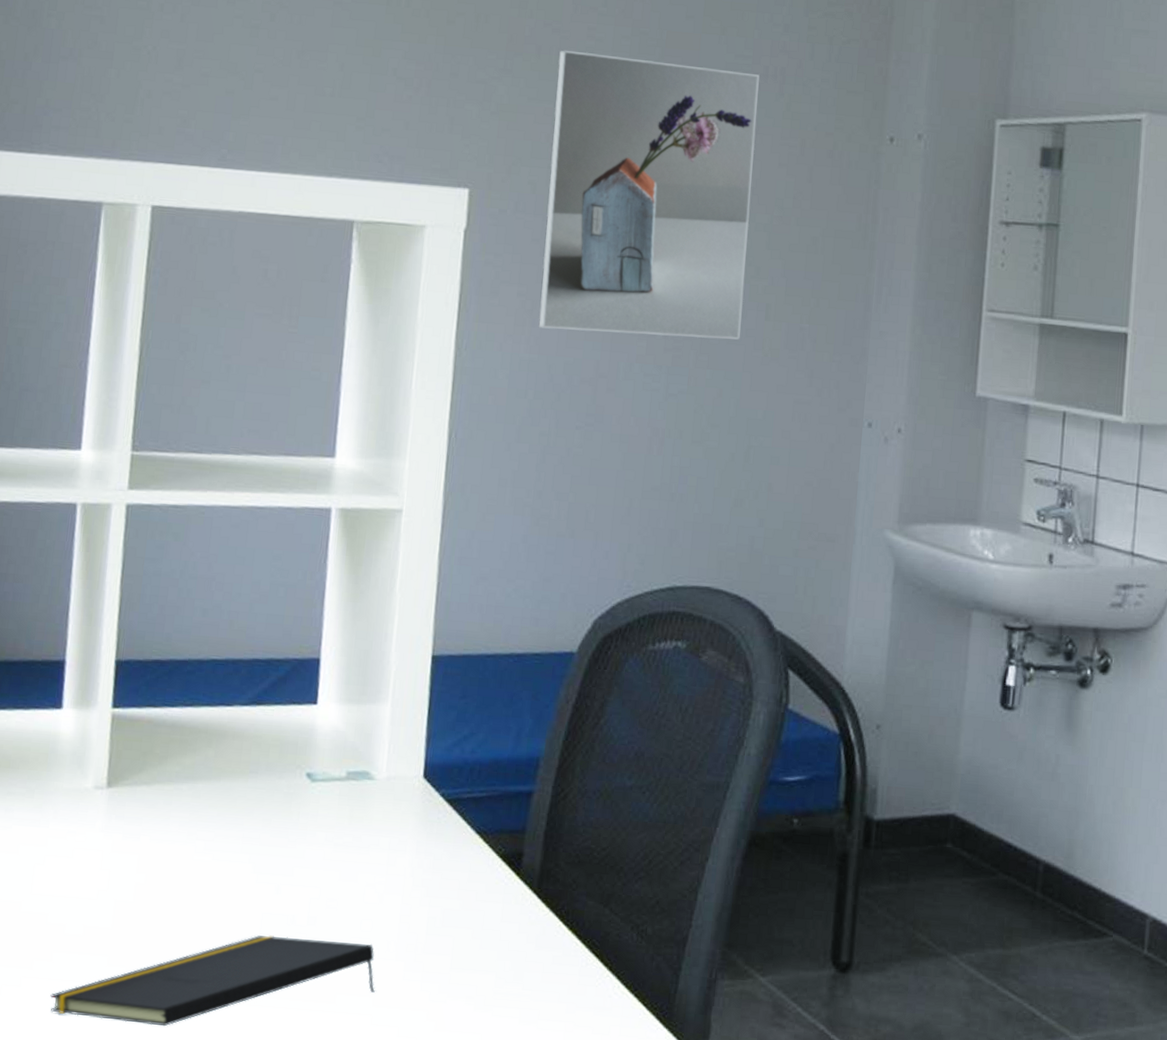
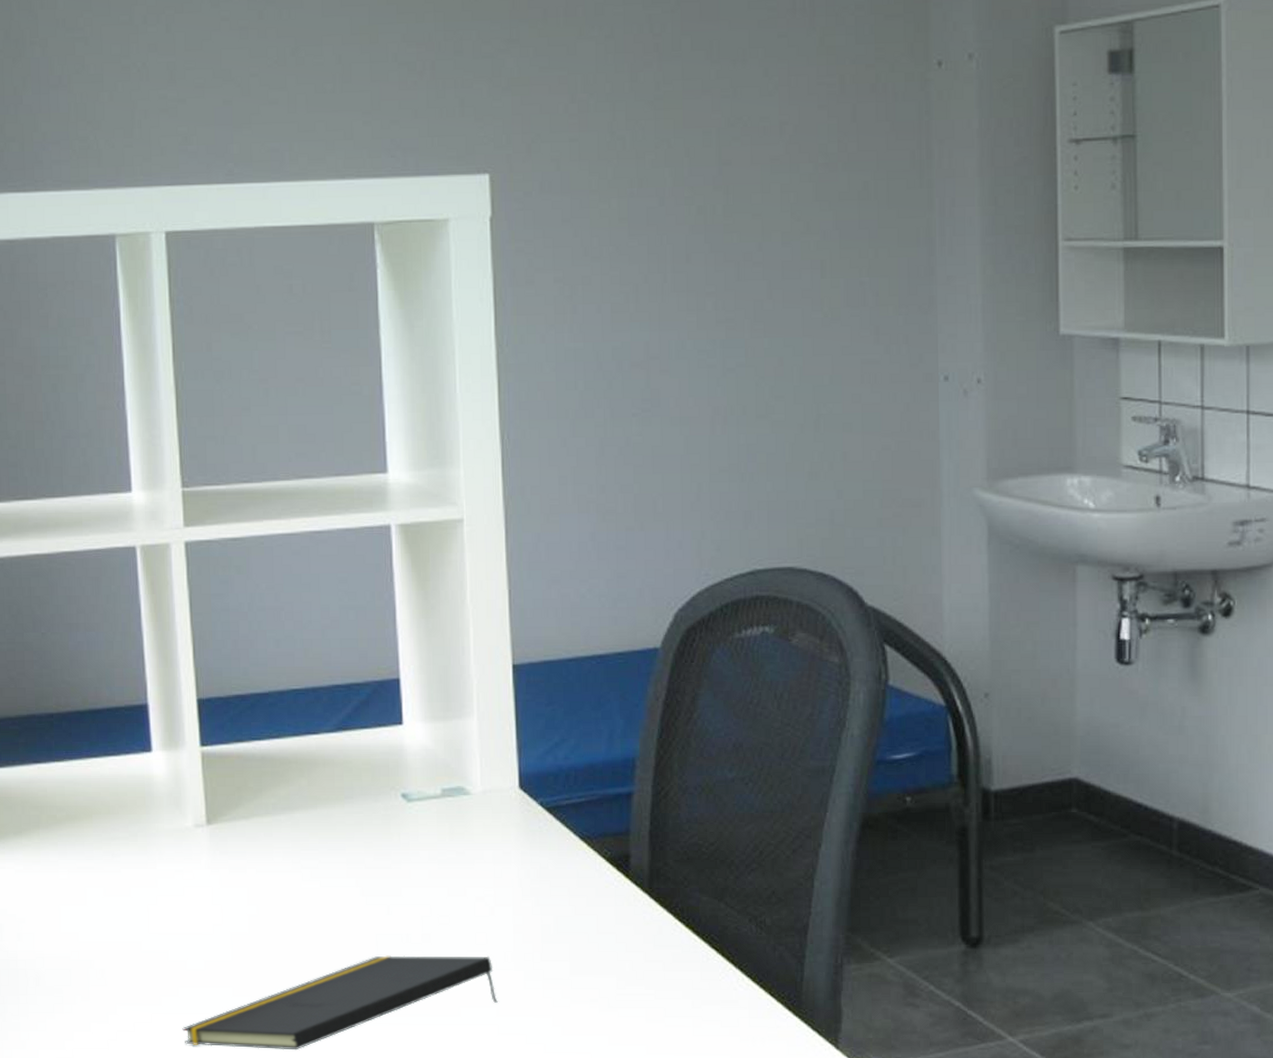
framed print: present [538,50,760,340] -> none [566,9,797,314]

